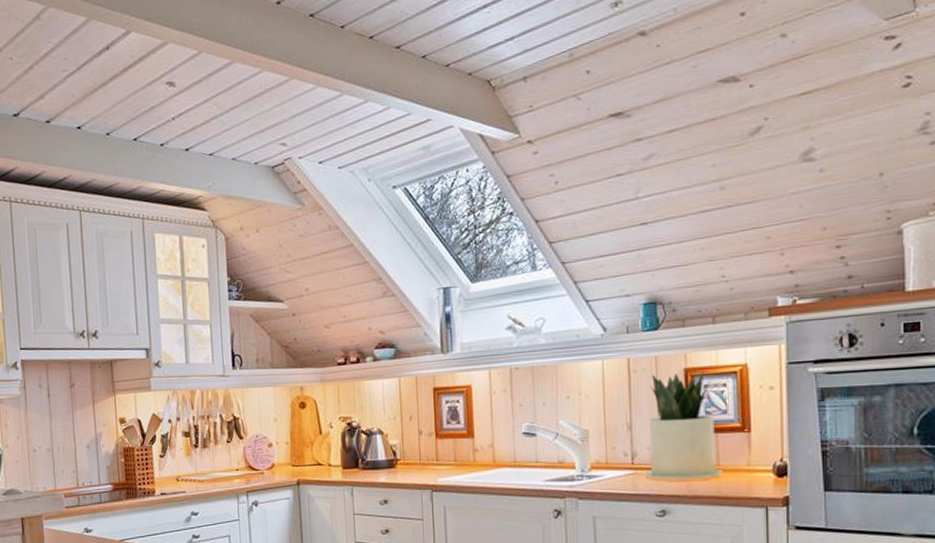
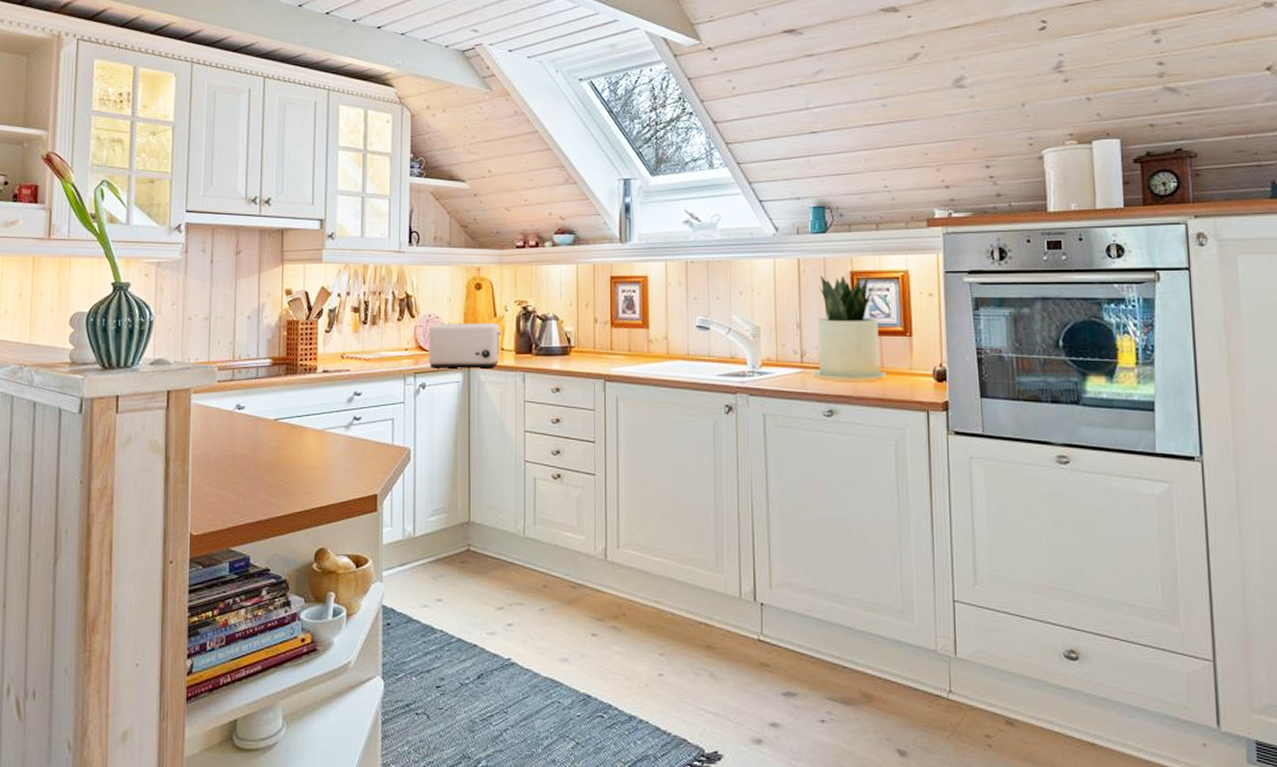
toaster: none [257,440,329,487] -> present [428,323,502,369]

